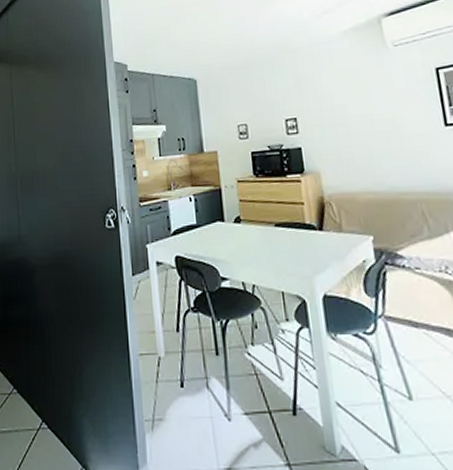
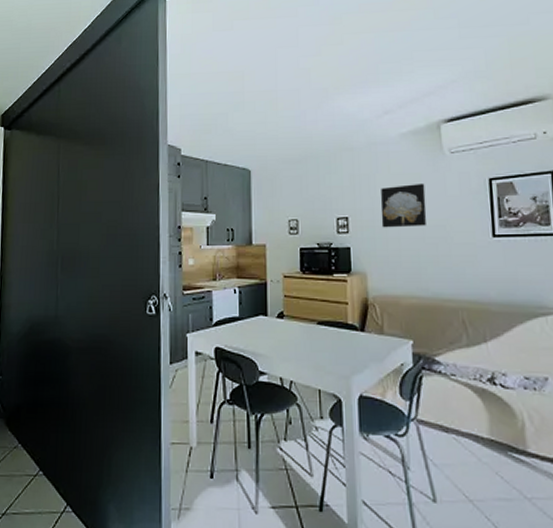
wall art: none [327,78,376,126] -> present [380,183,427,228]

